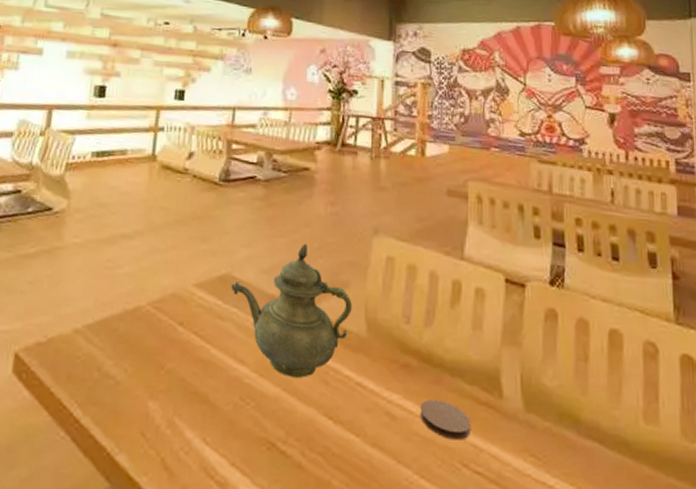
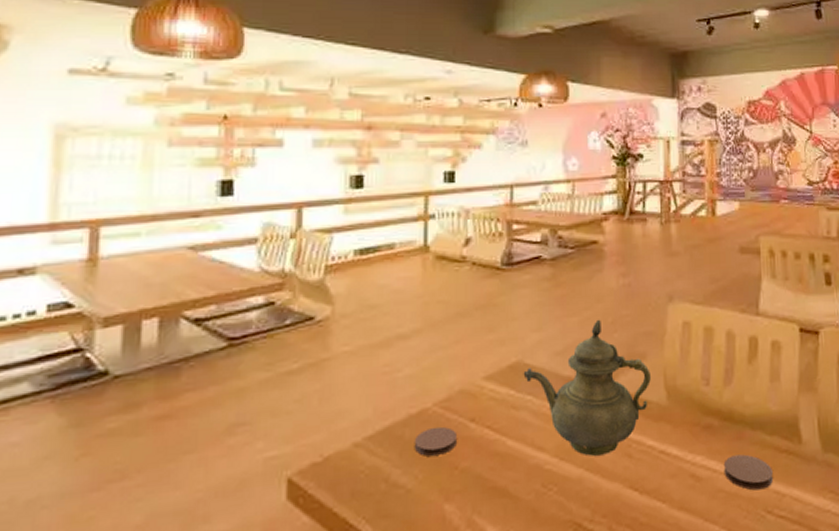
coaster: none [126,325,166,353] -> present [414,426,456,456]

